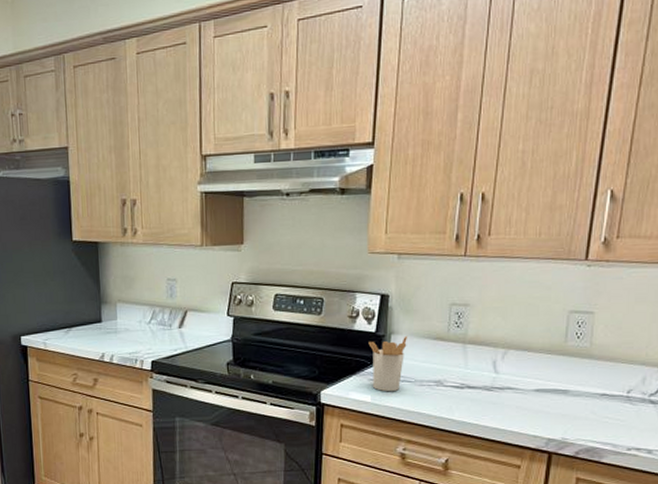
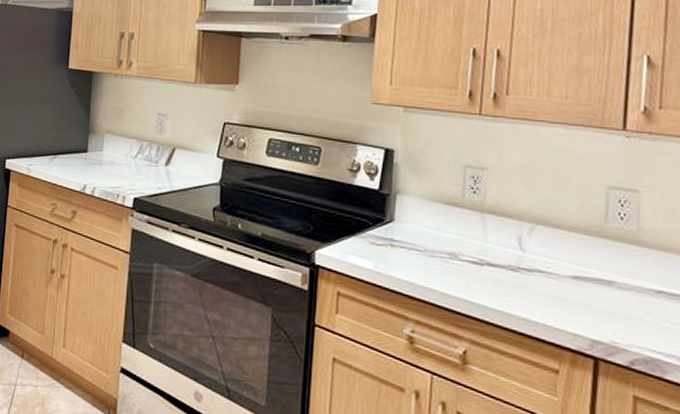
utensil holder: present [368,335,408,392] -> none [370,197,416,261]

